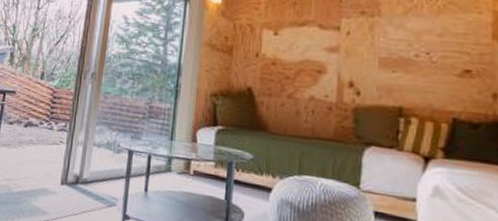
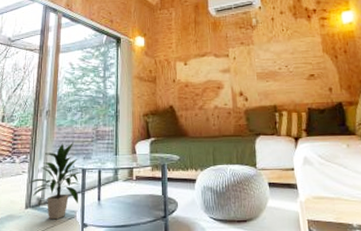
indoor plant: none [65,115,129,205] -> present [28,143,82,220]

